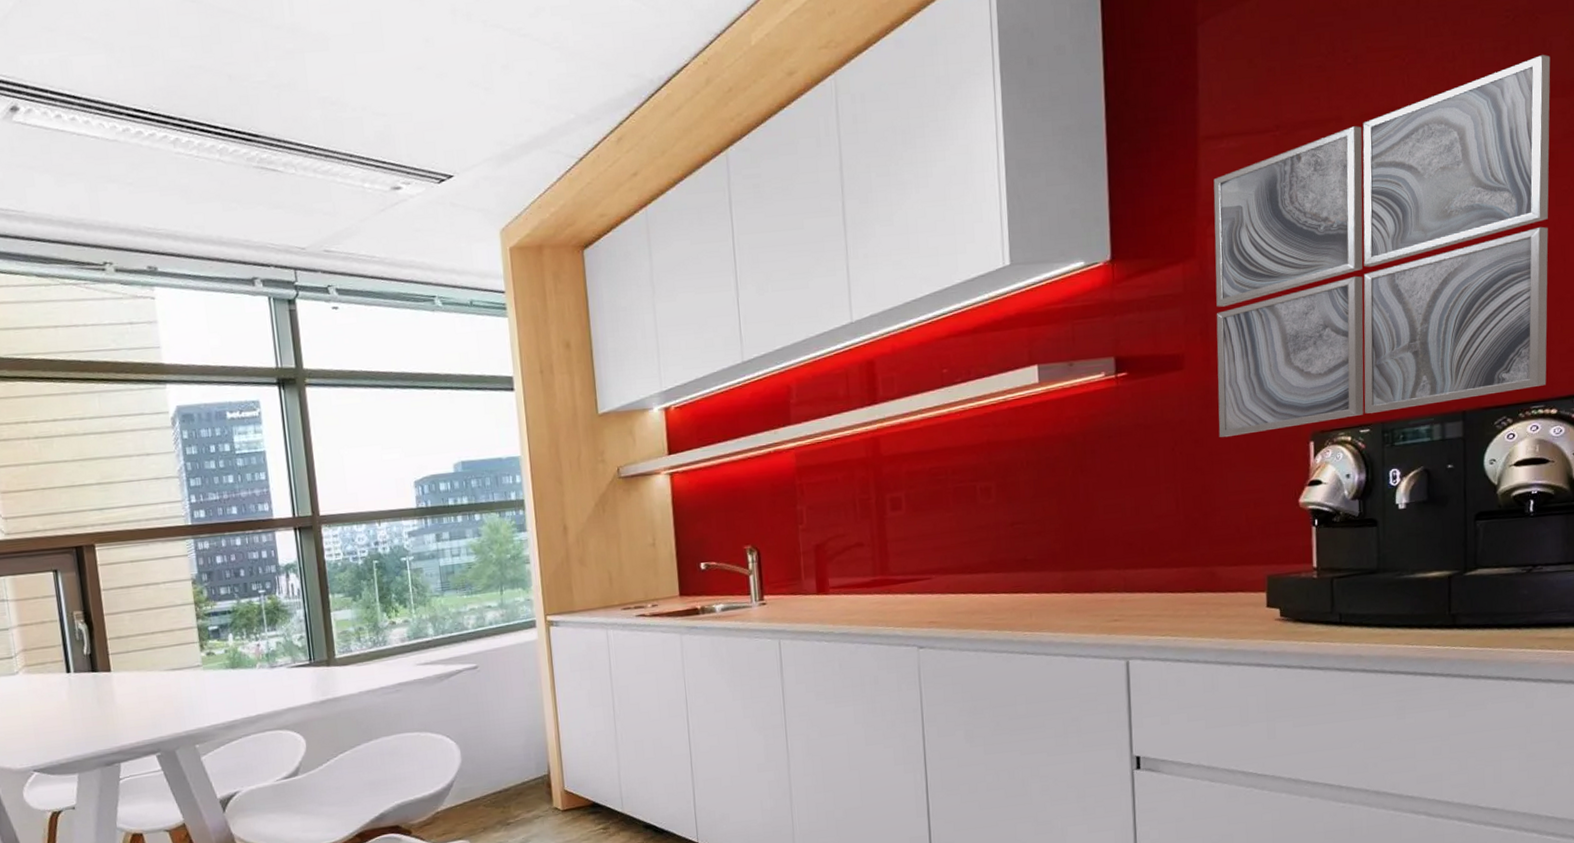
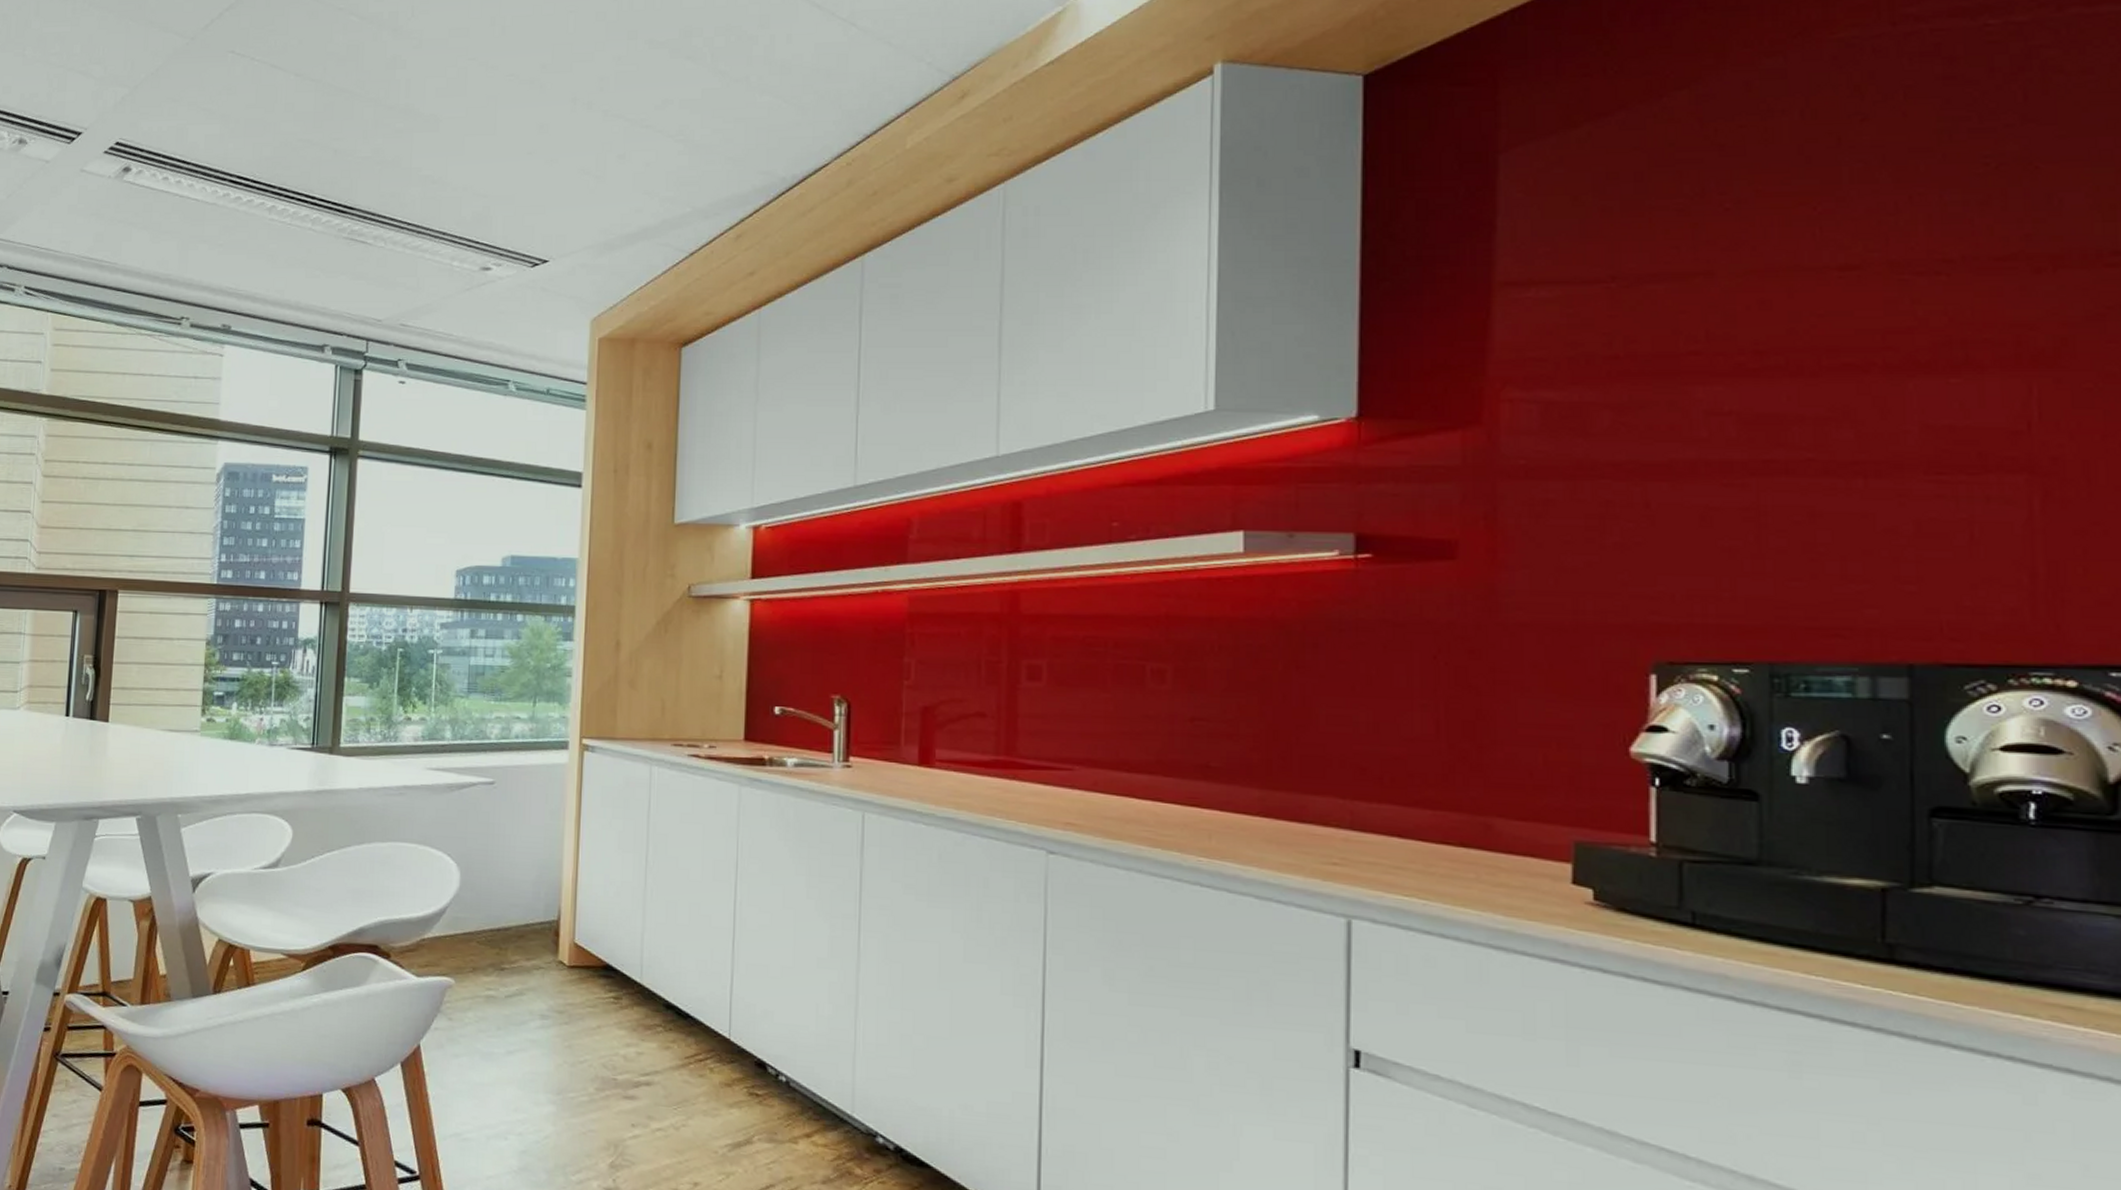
wall art: present [1213,55,1551,437] -> none [1506,214,2061,652]

